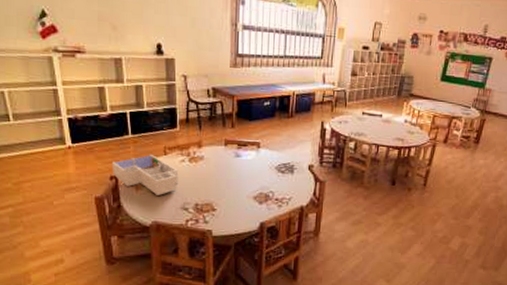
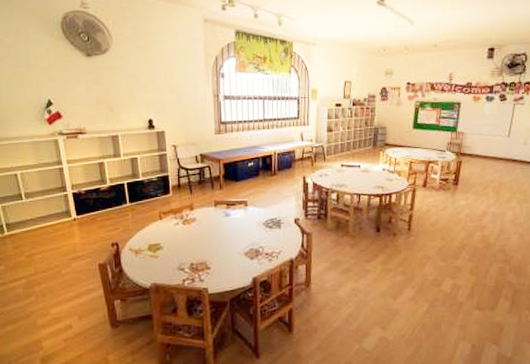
desk organizer: present [111,155,179,195] -> none [112,220,174,258]

